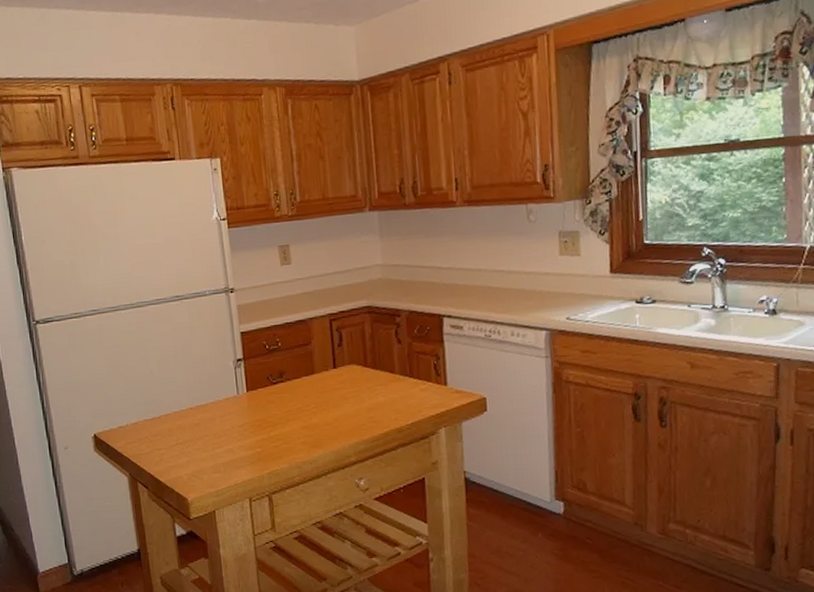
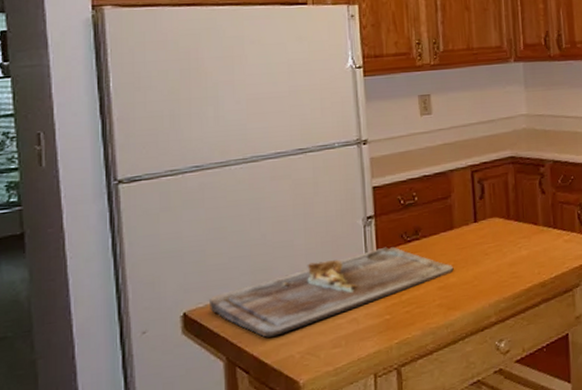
cutting board: none [113,387,316,460] -> present [210,246,454,337]

